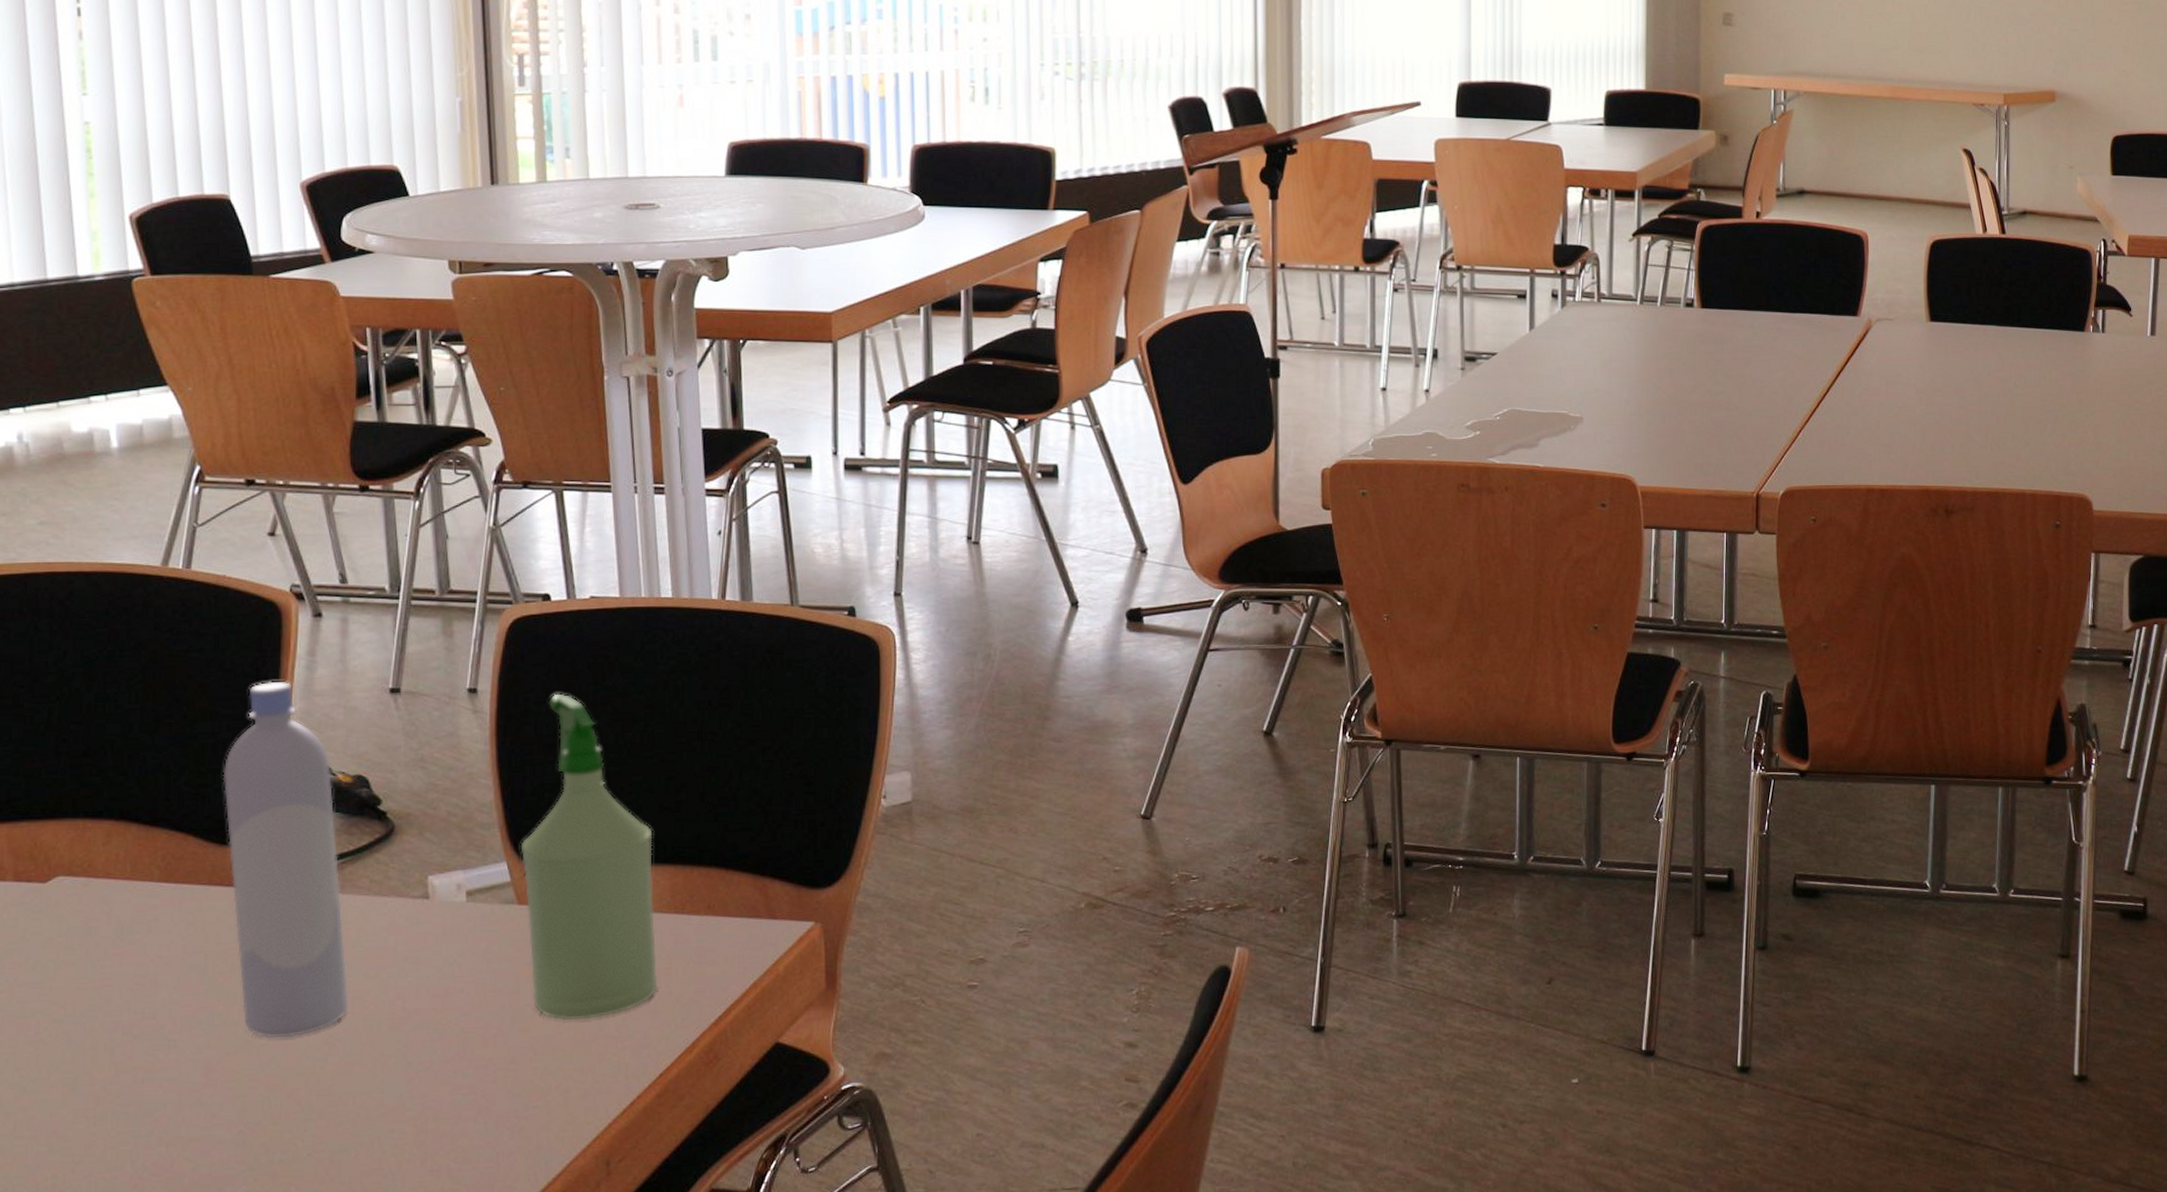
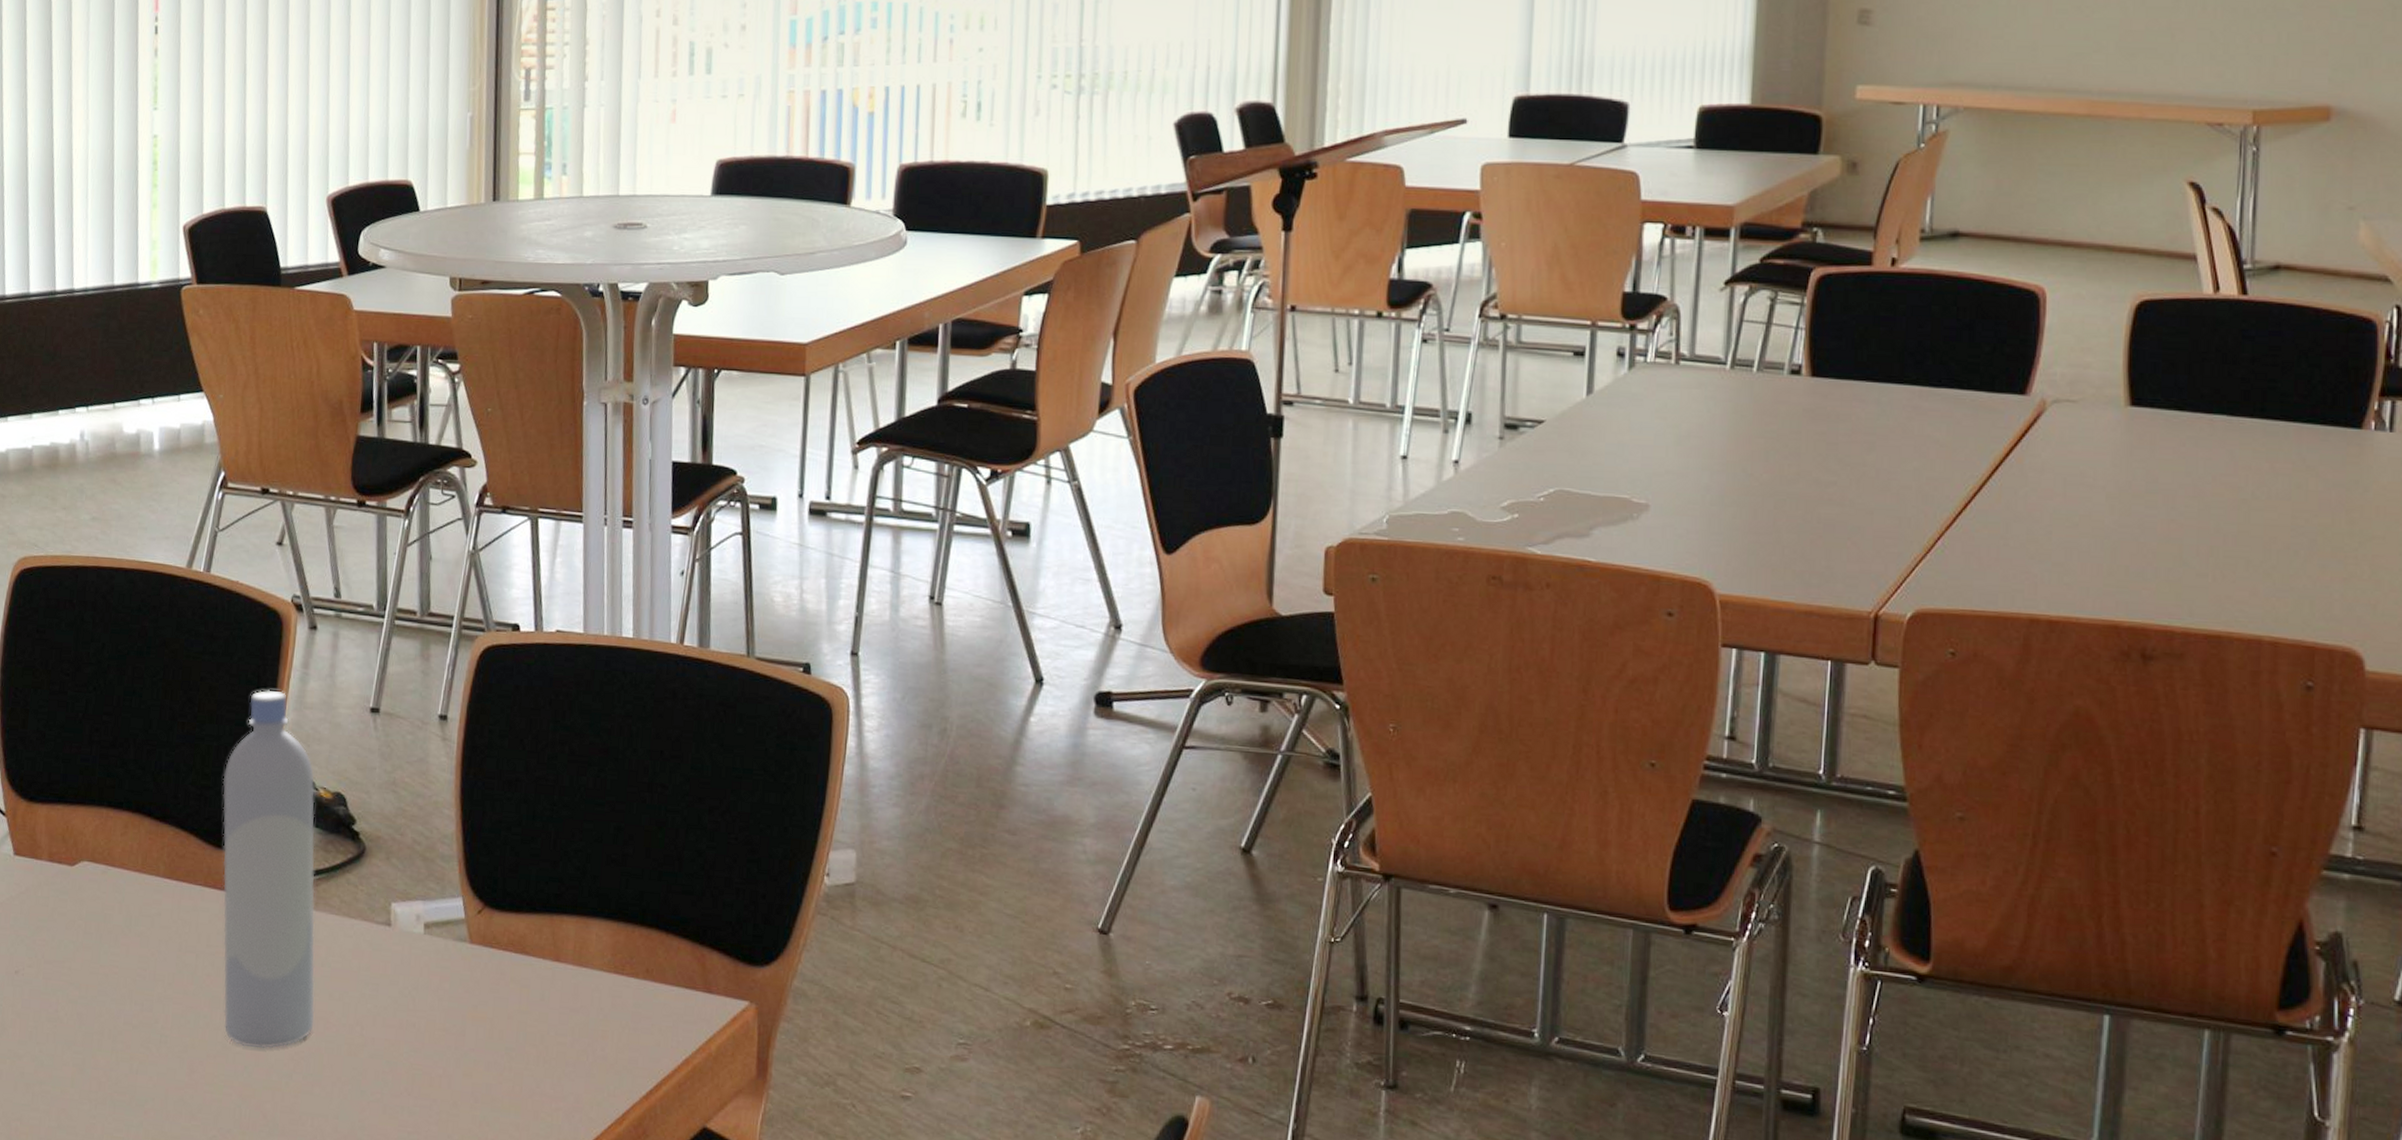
spray bottle: present [520,693,658,1021] -> none [475,728,600,1074]

